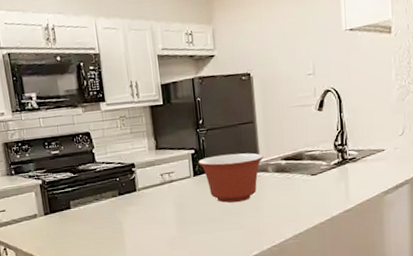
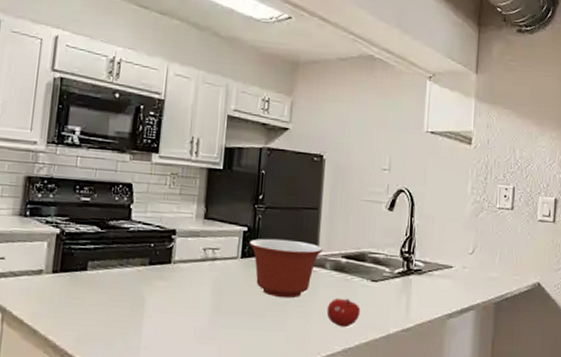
fruit: none [275,193,305,218] -> present [326,298,361,328]

